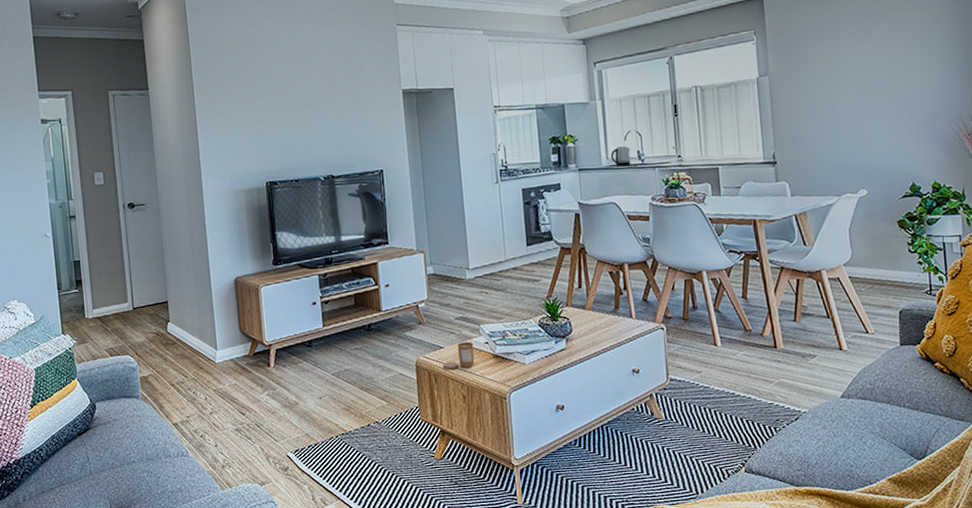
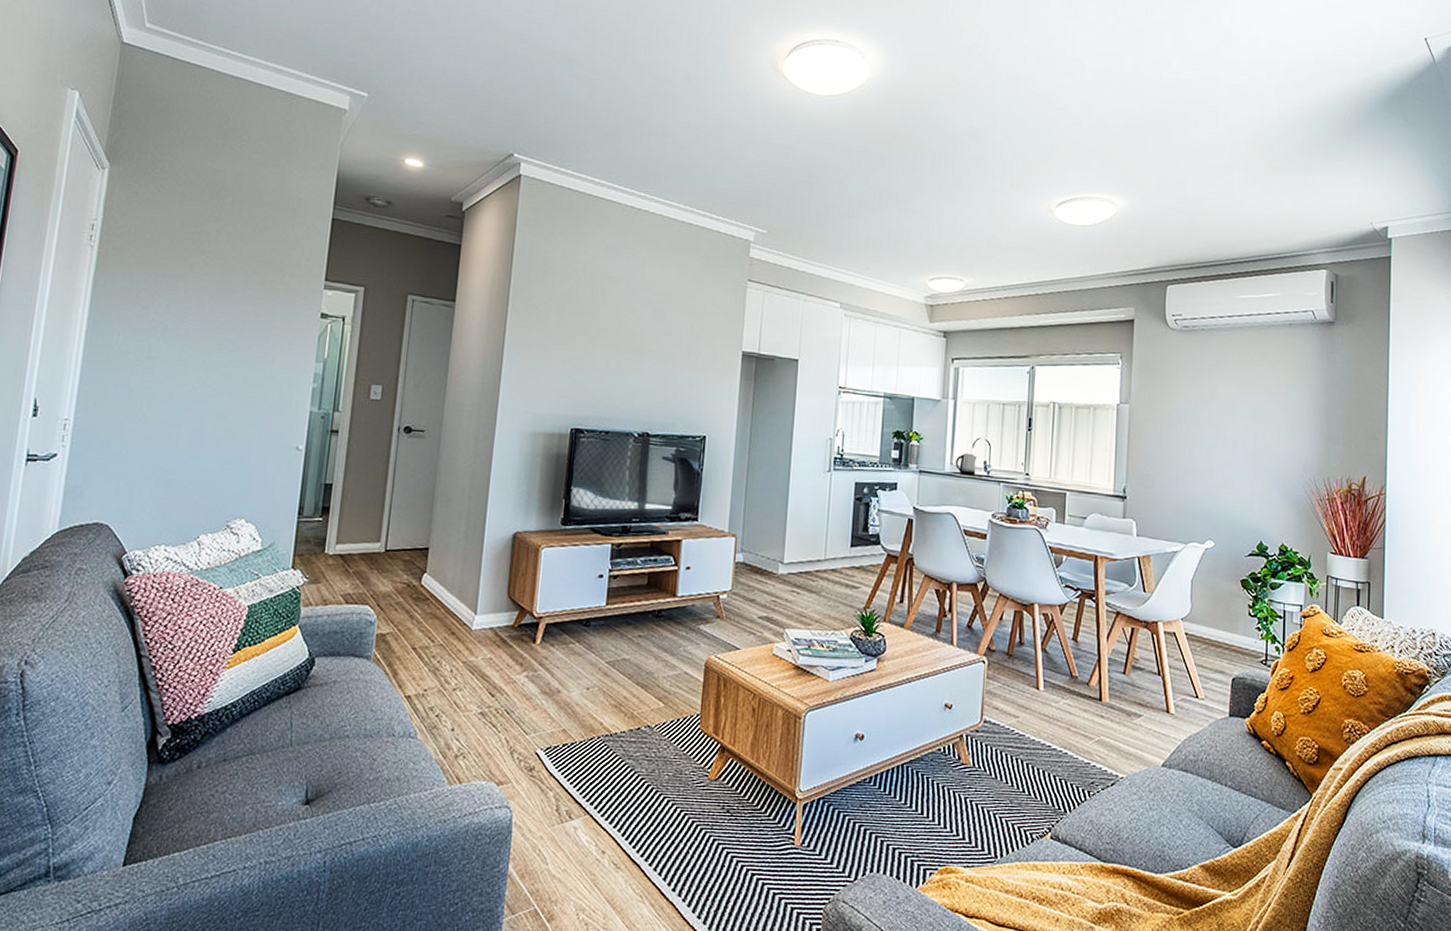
candle: present [442,342,475,370] -> none [735,646,774,676]

